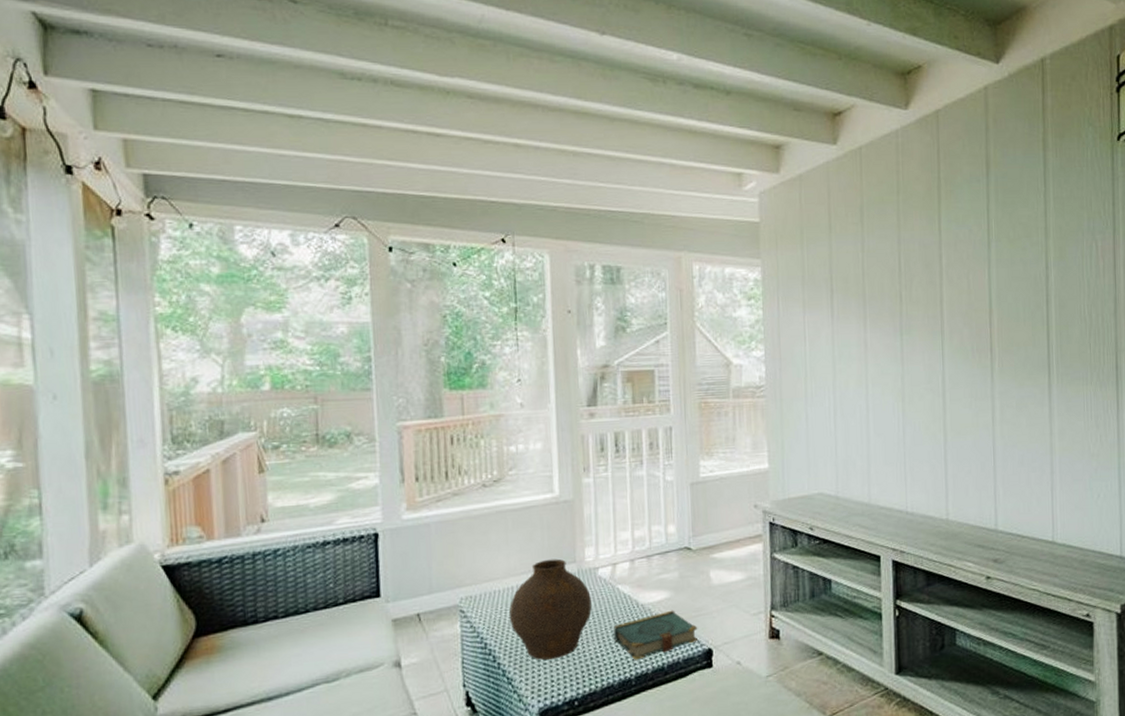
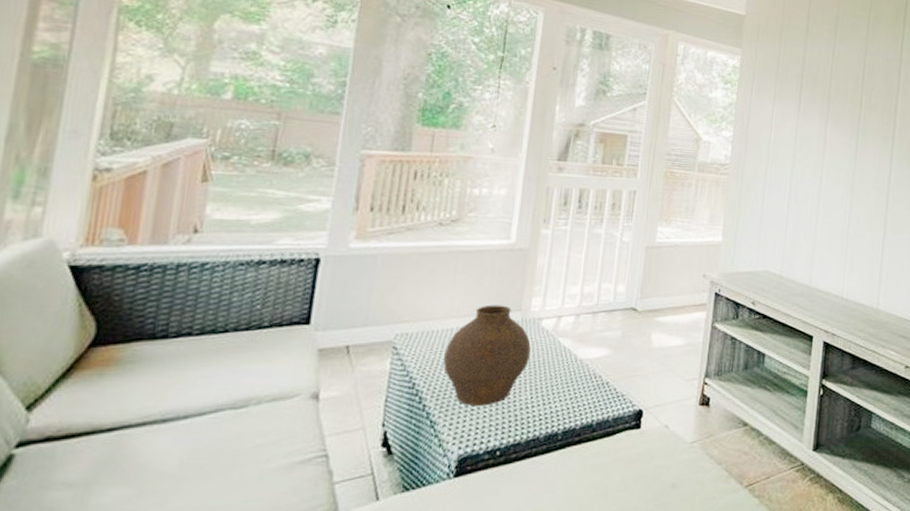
book: present [614,610,699,660] -> none [547,368,632,415]

